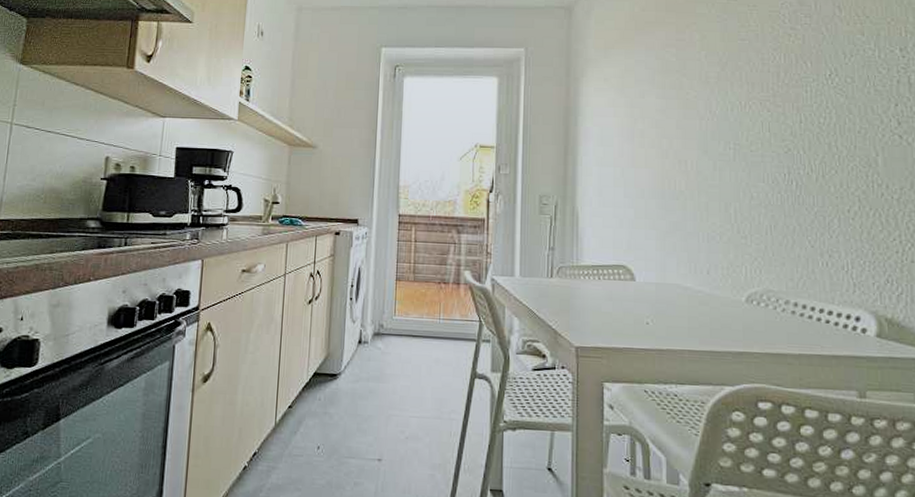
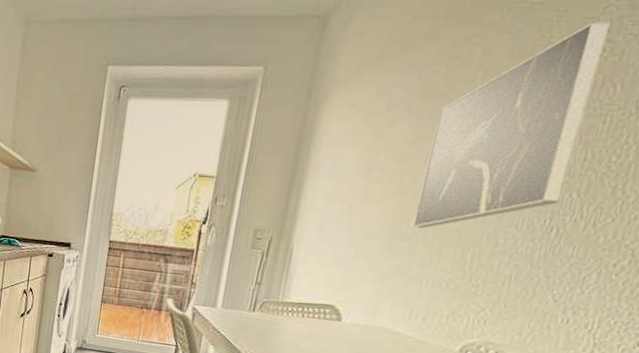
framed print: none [678,14,792,187] -> present [412,22,610,229]

